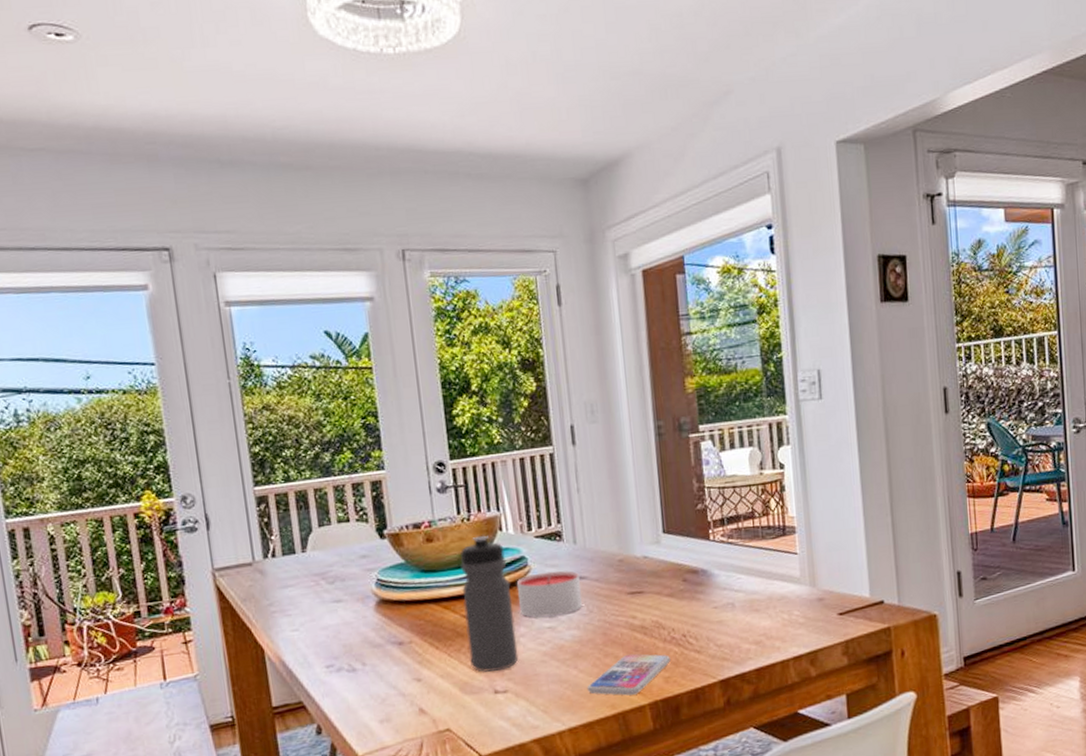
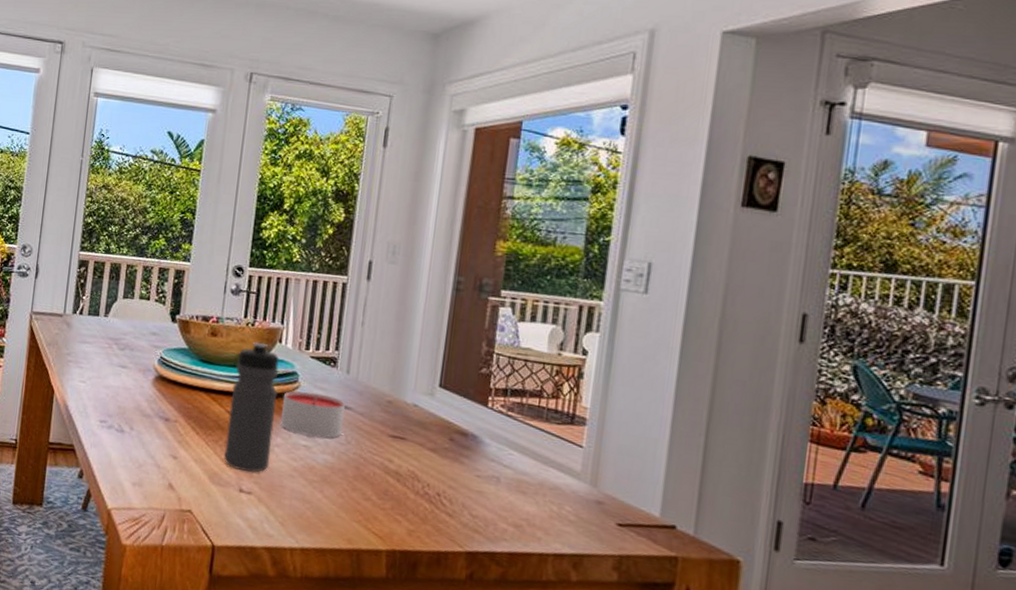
smartphone: present [586,654,670,696] -> none [327,494,419,537]

